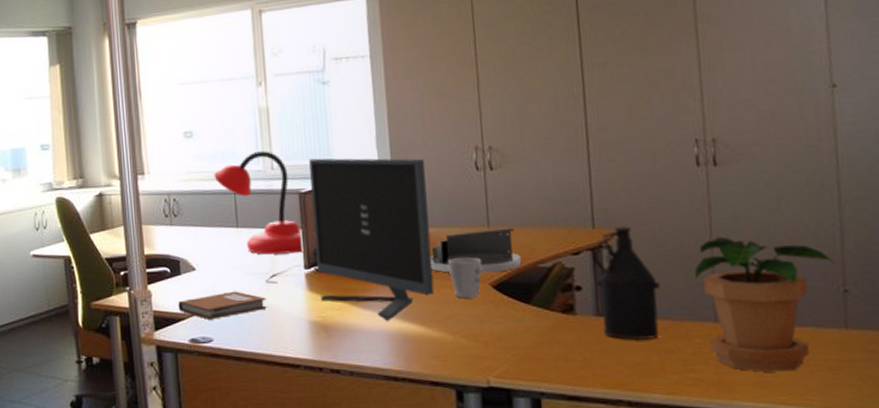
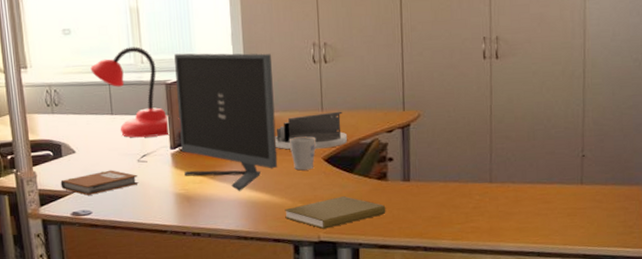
book: none [444,332,575,372] -> present [285,196,386,229]
bottle: present [593,226,661,341] -> none [402,108,452,200]
potted plant: present [694,236,836,372] -> none [477,115,578,220]

